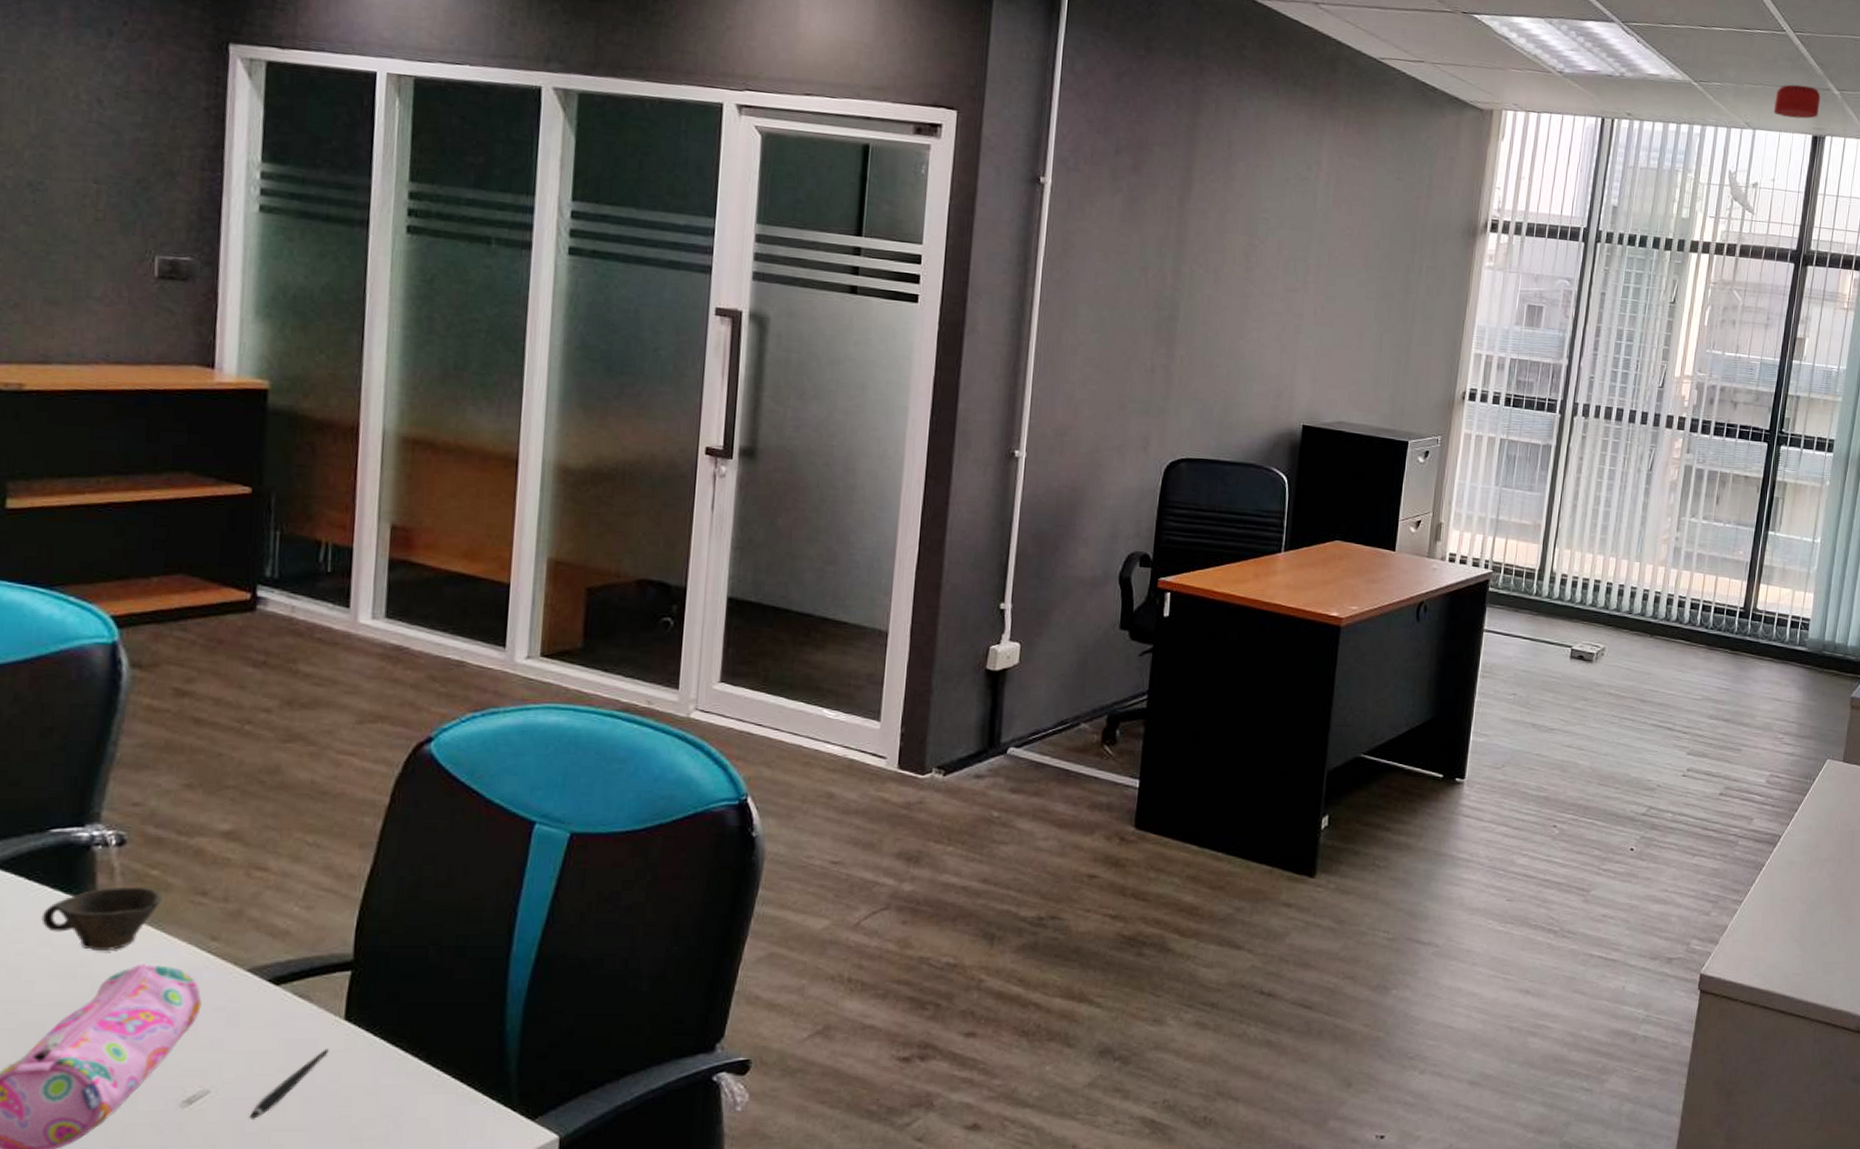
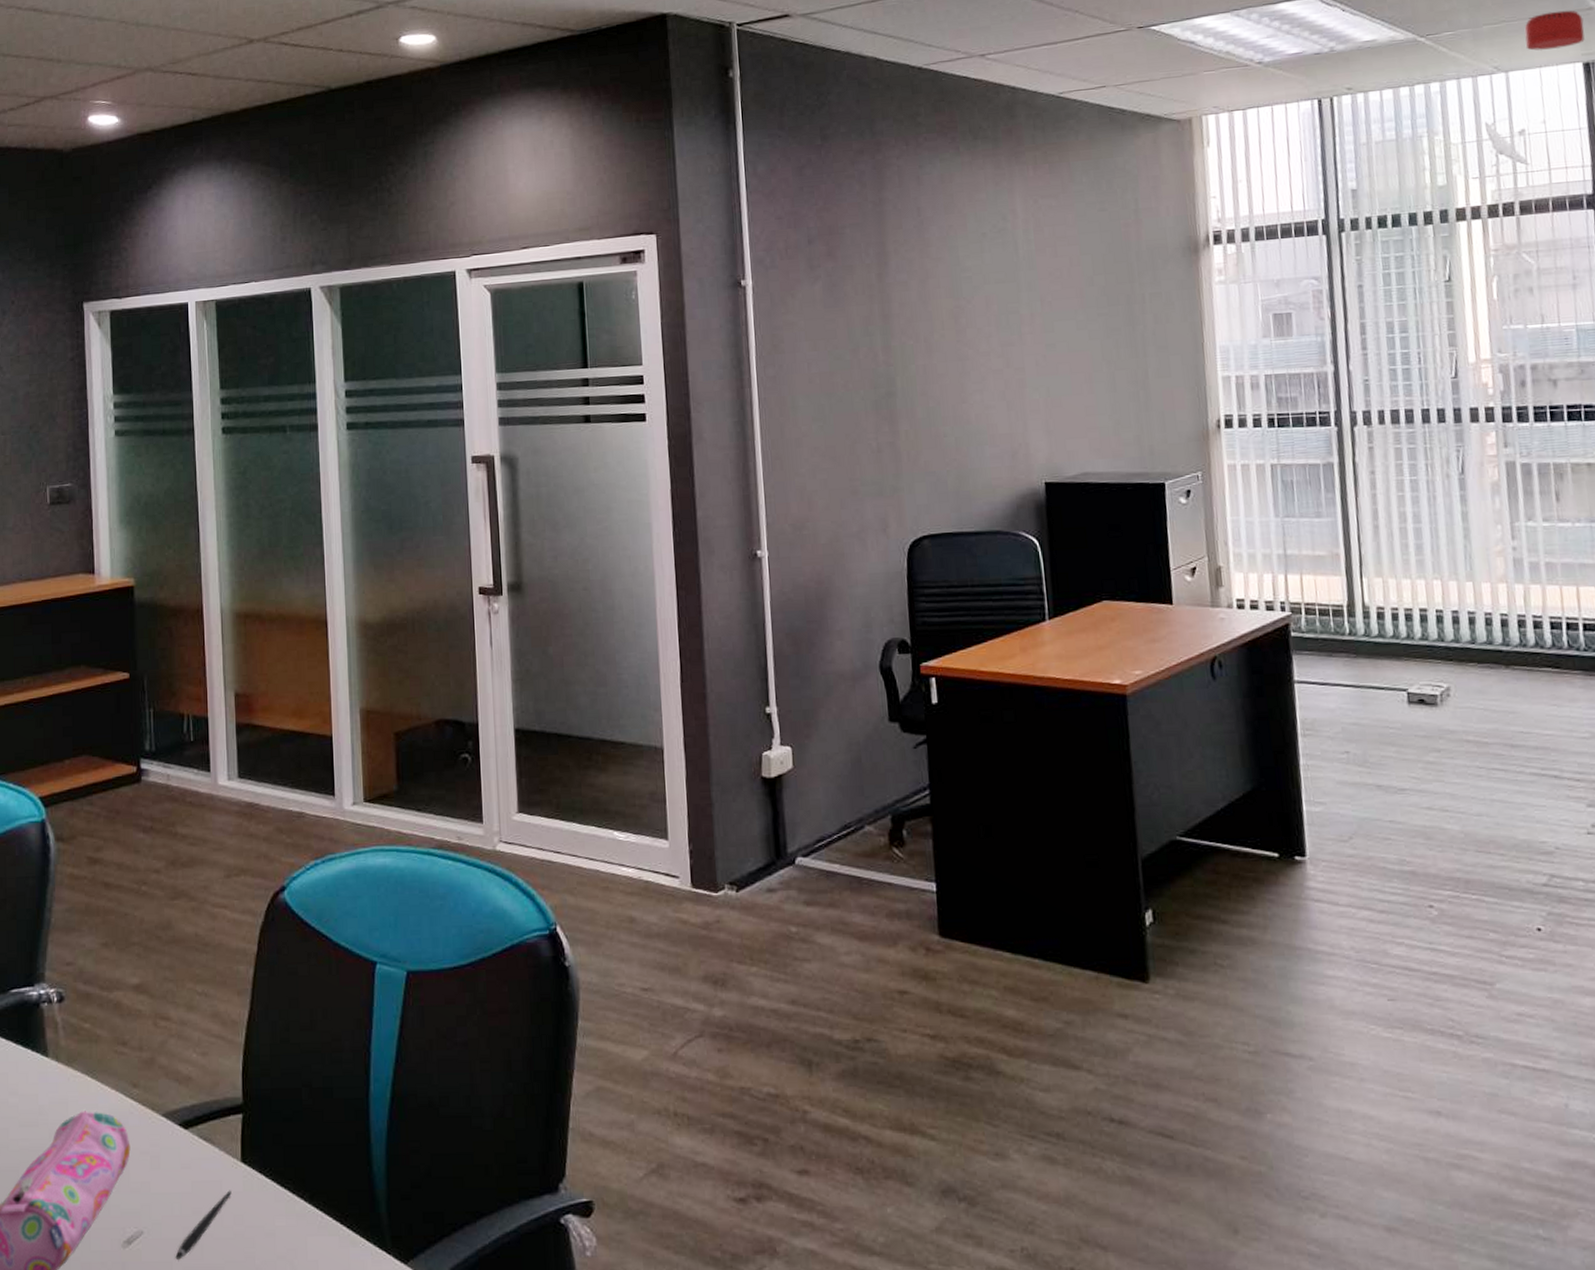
cup: present [41,886,162,950] -> none [9,1039,94,1099]

